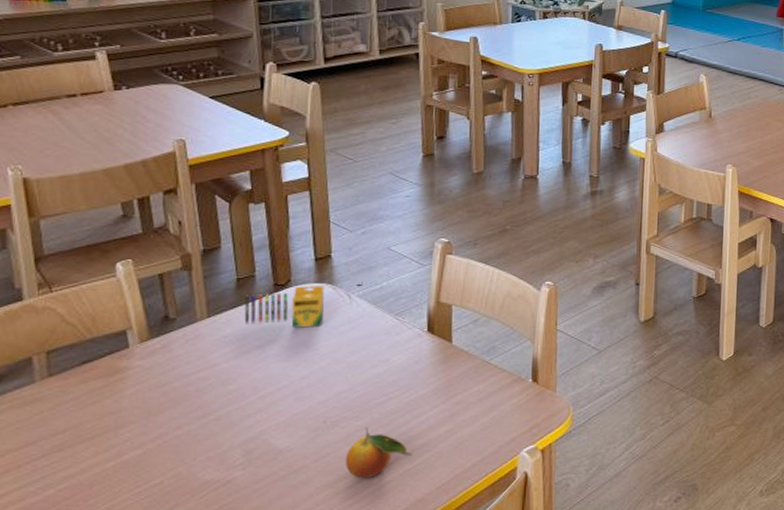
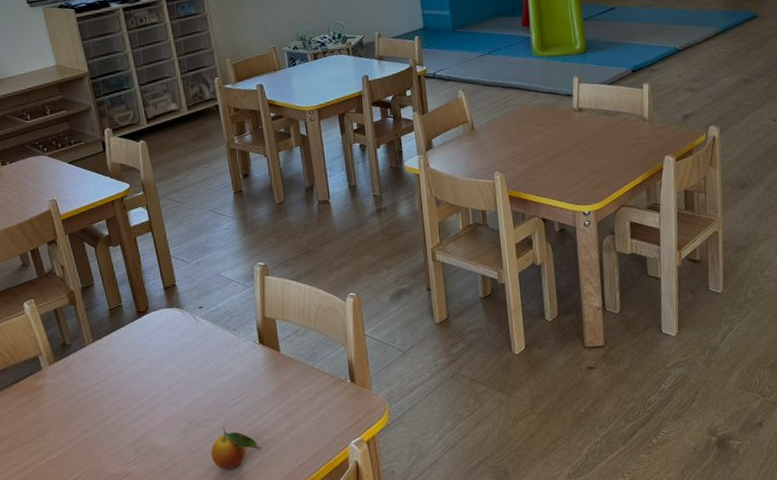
crayon: present [244,286,324,328] -> none [117,310,178,346]

